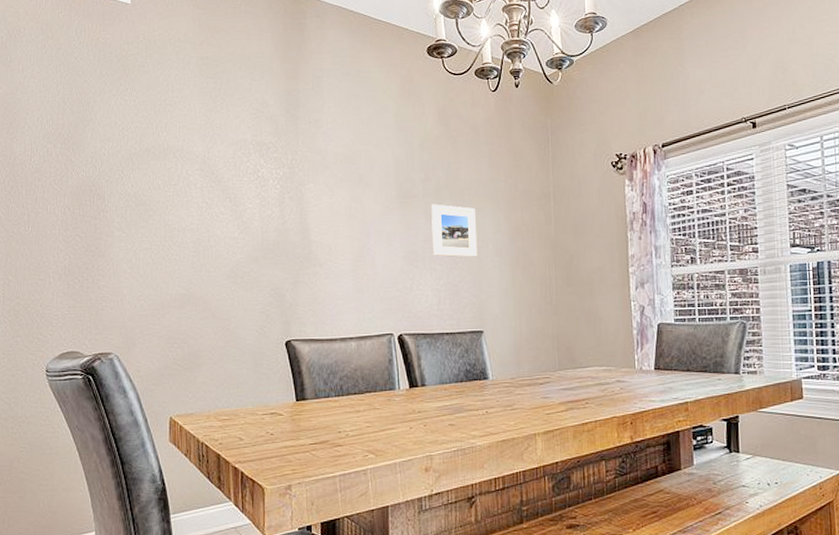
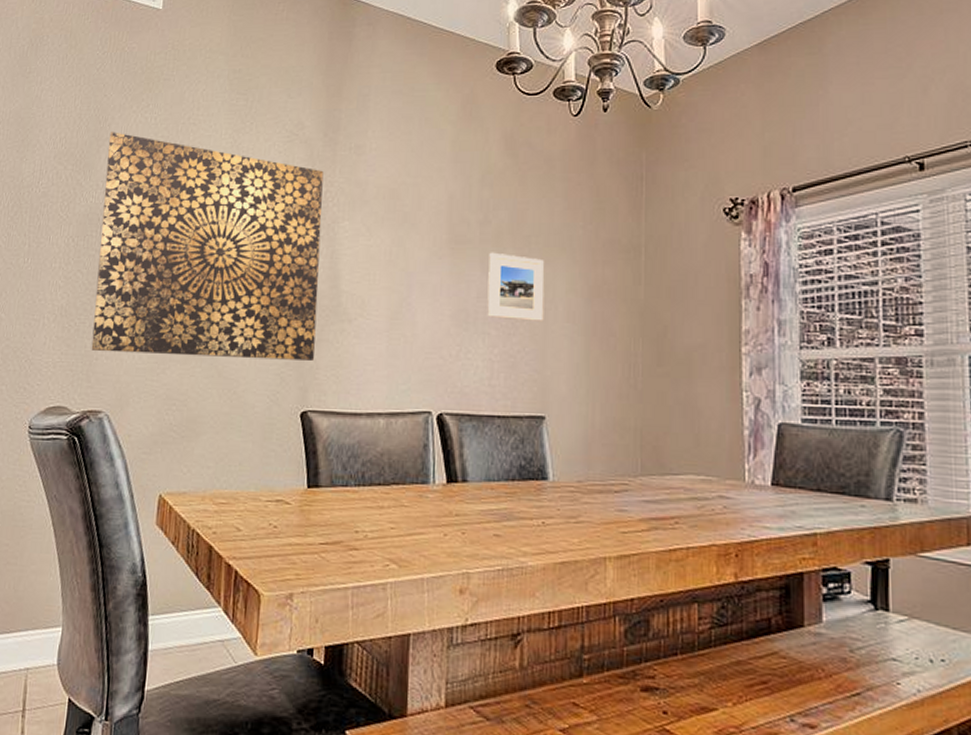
wall art: none [93,113,293,303] -> present [91,132,324,360]

